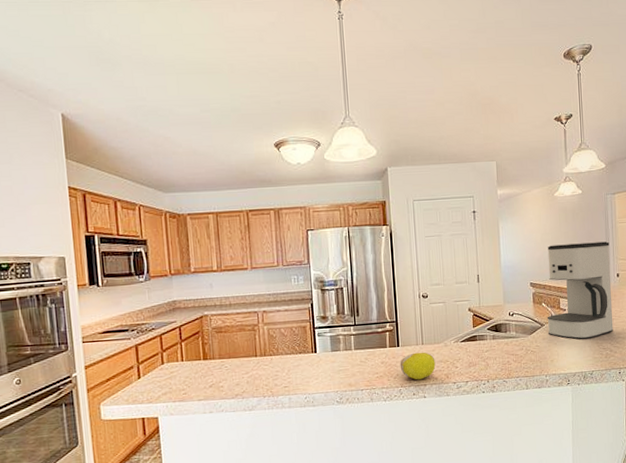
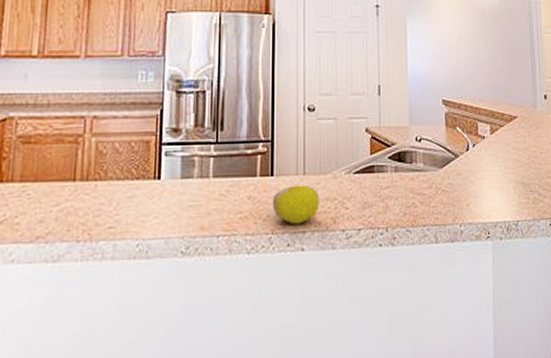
coffee maker: present [547,241,614,340] -> none [462,54,542,177]

